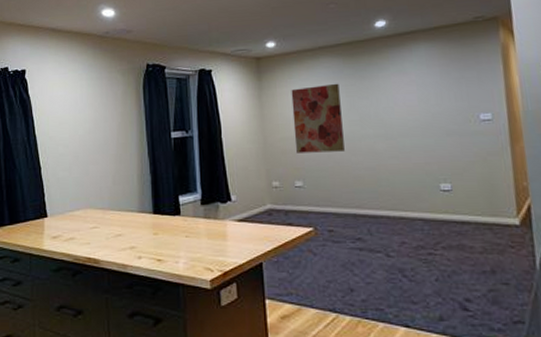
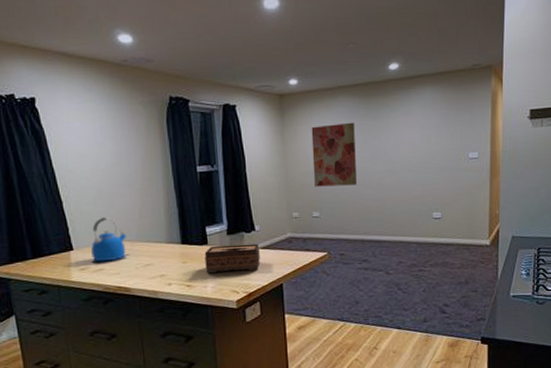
kettle: none [64,183,100,231] -> present [91,217,128,262]
tissue box: none [177,215,237,248] -> present [204,243,260,274]

